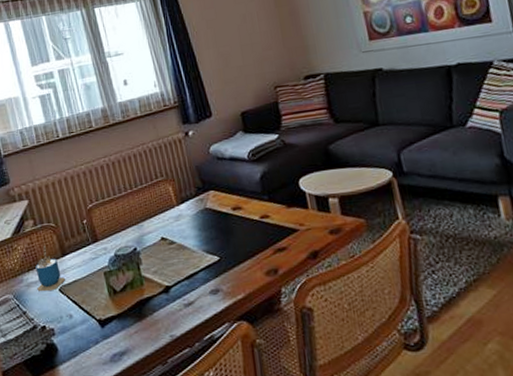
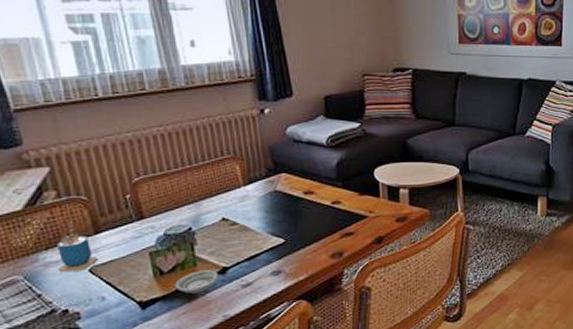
saucer: none [126,289,163,313] -> present [175,270,219,294]

